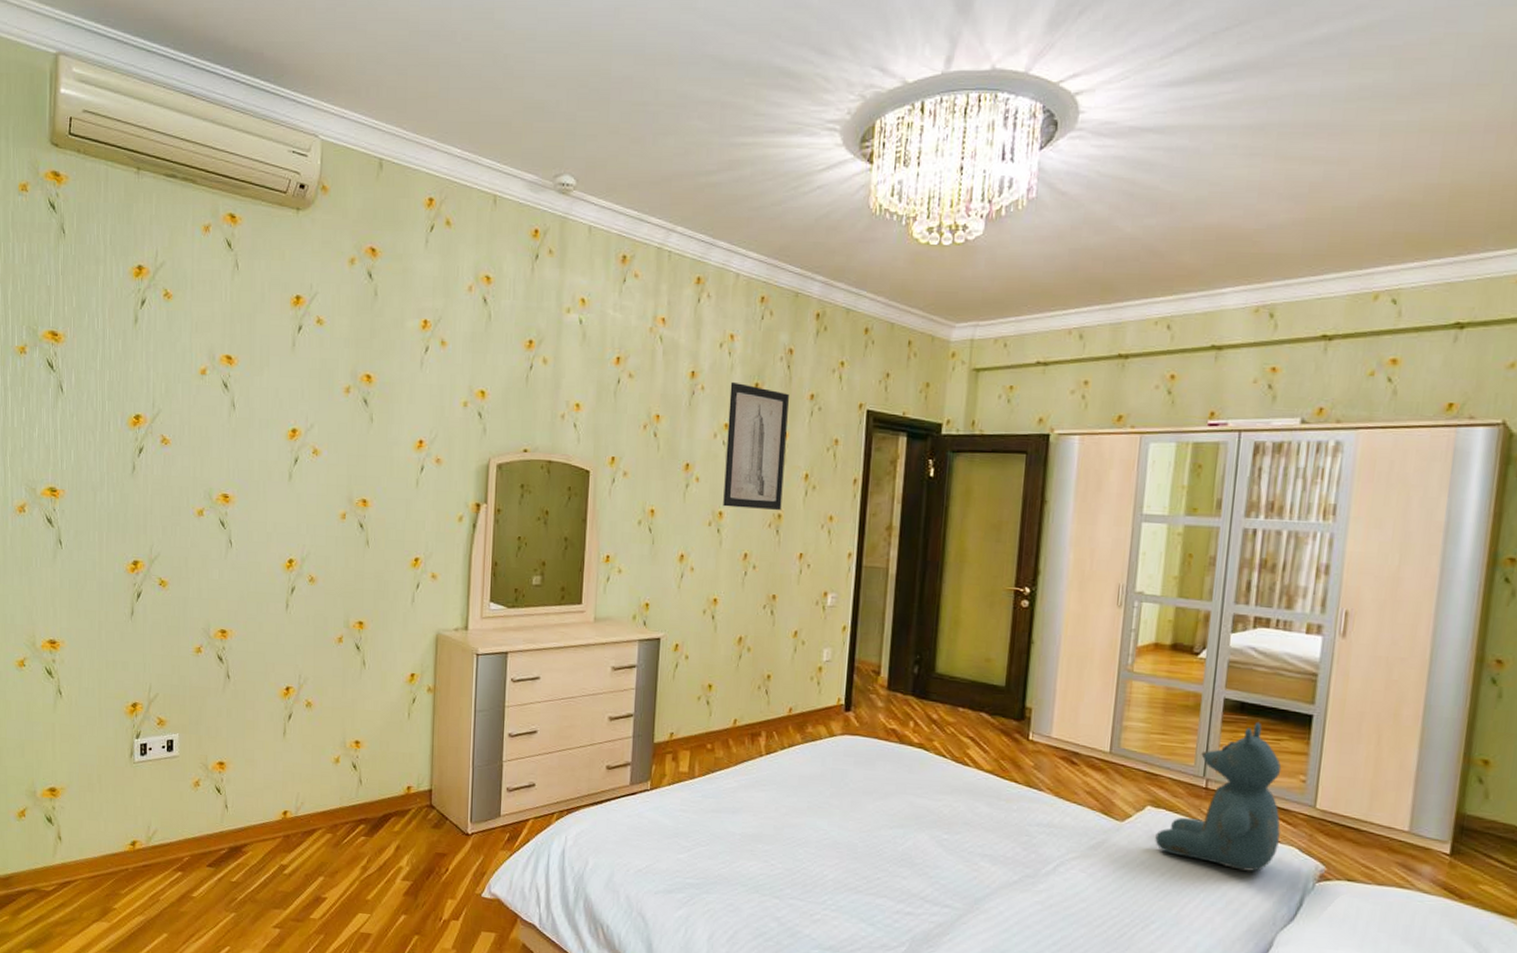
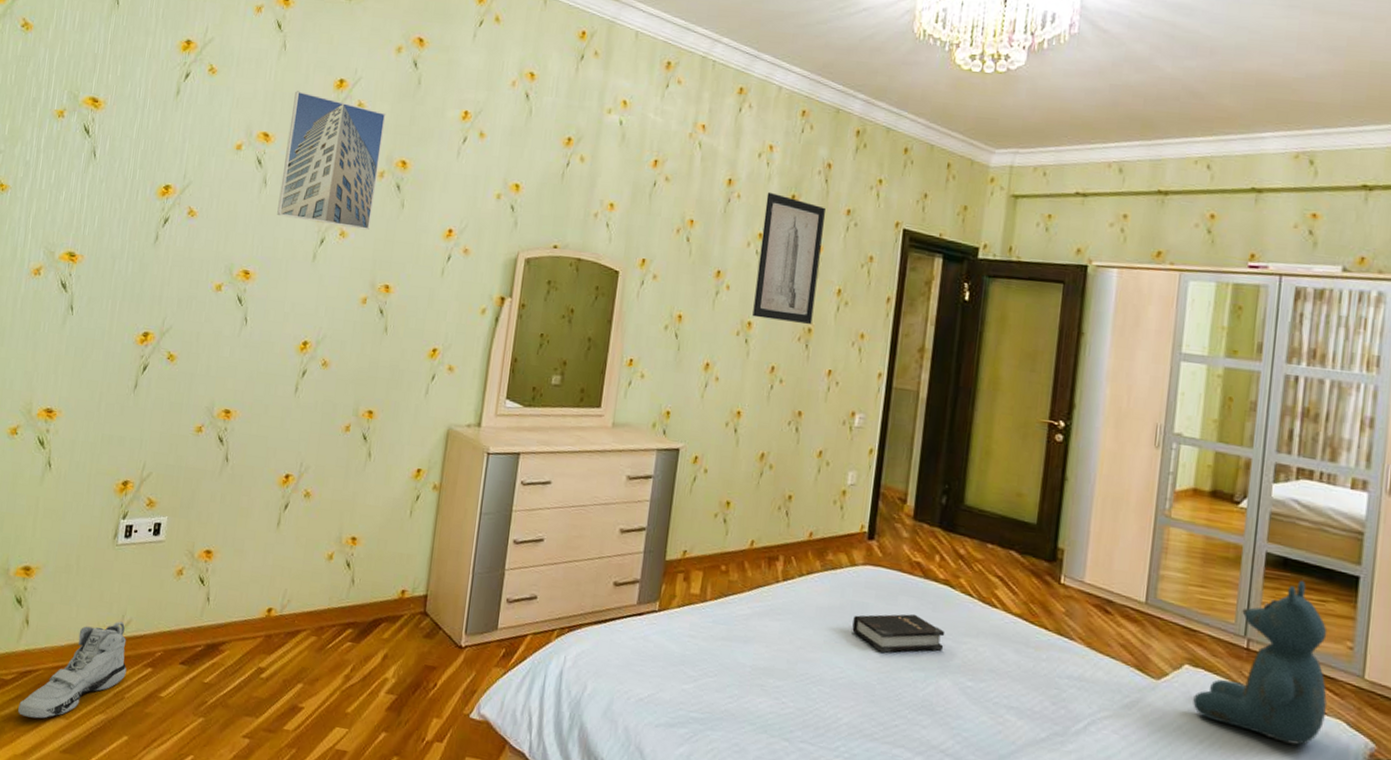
sneaker: none [63,831,158,924] -> present [18,621,127,719]
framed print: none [249,311,346,447] -> present [277,91,386,231]
hardback book: none [833,776,922,814] -> present [852,614,946,653]

